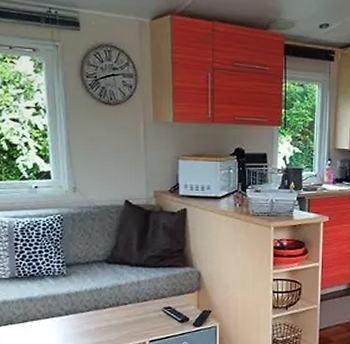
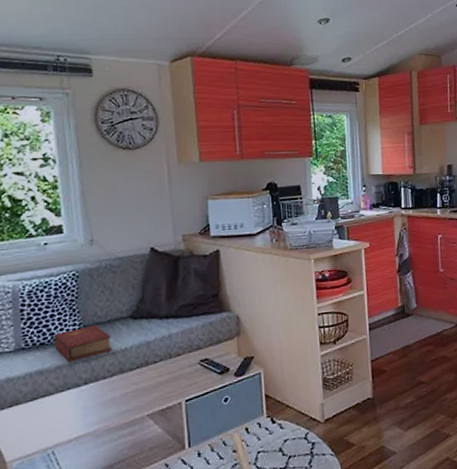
book: none [41,264,89,293] -> present [53,324,112,361]

